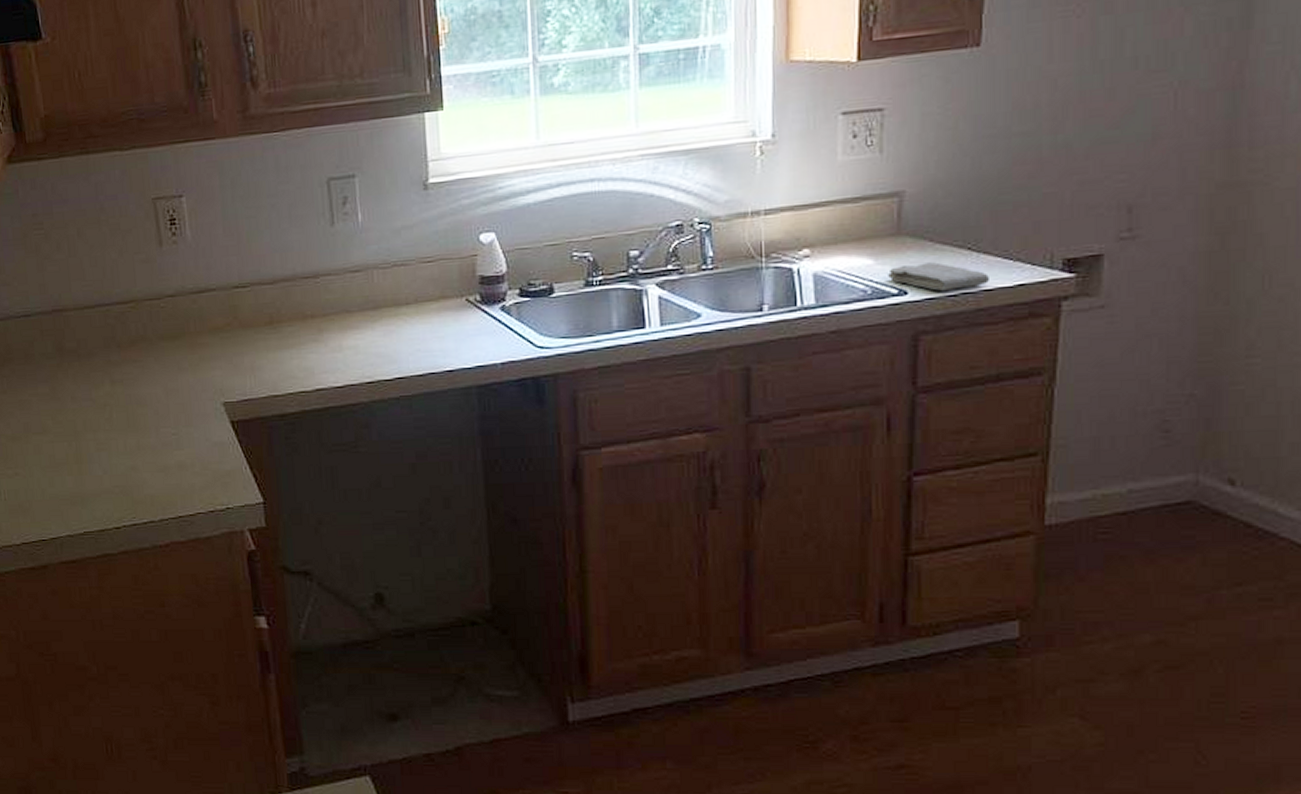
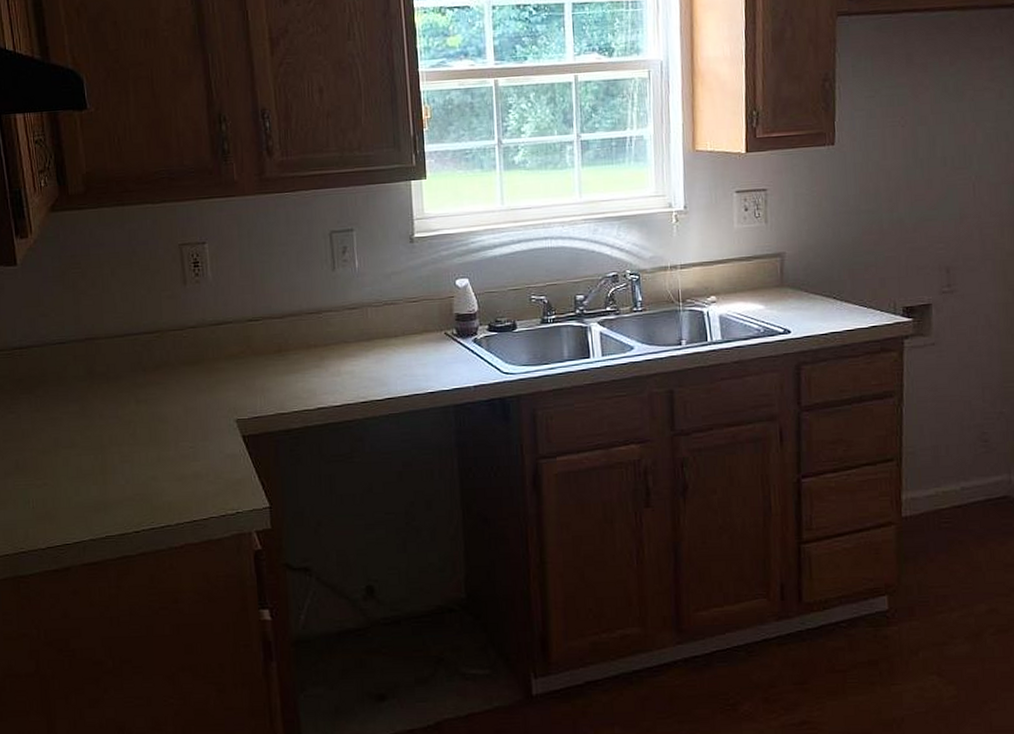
washcloth: present [888,262,989,291] -> none [776,308,850,330]

